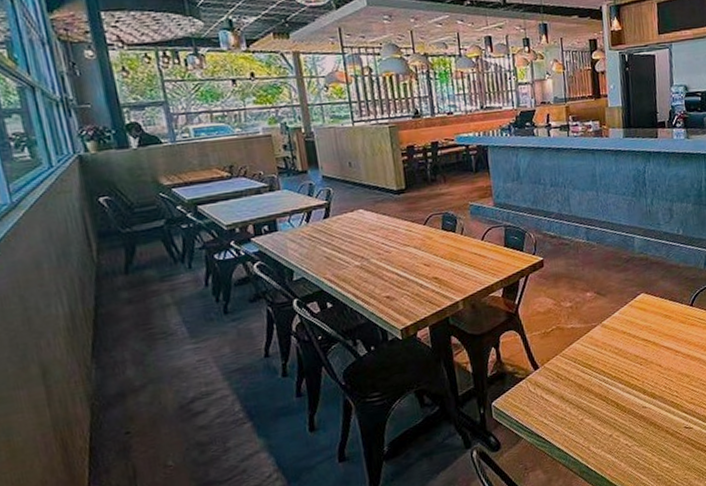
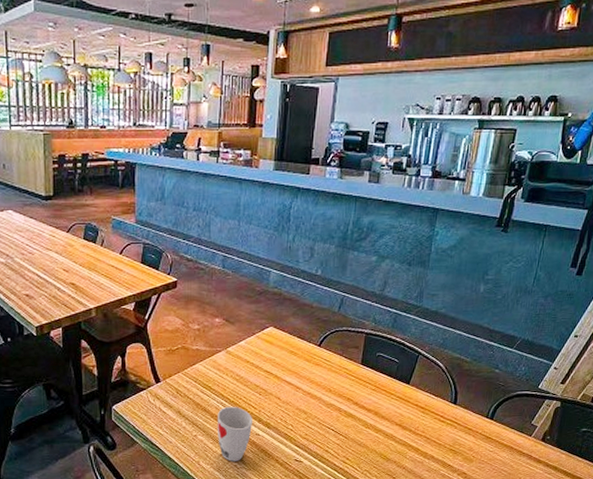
cup: none [601,381,638,441] -> present [218,406,253,462]

